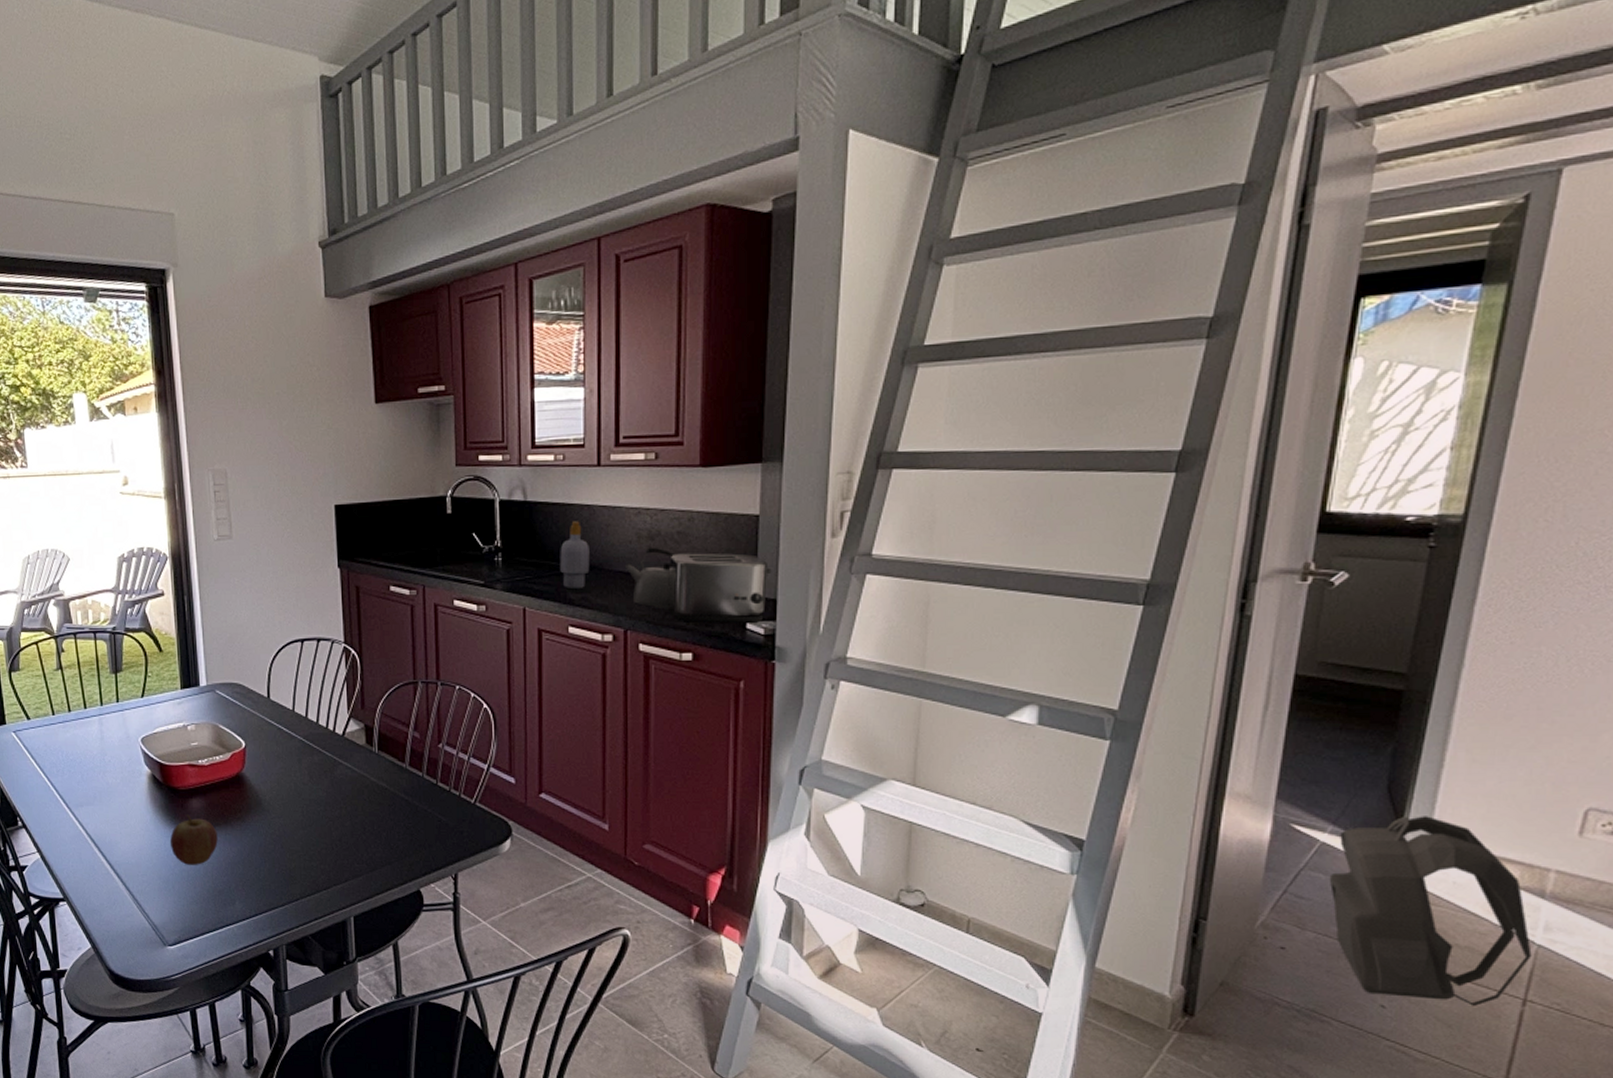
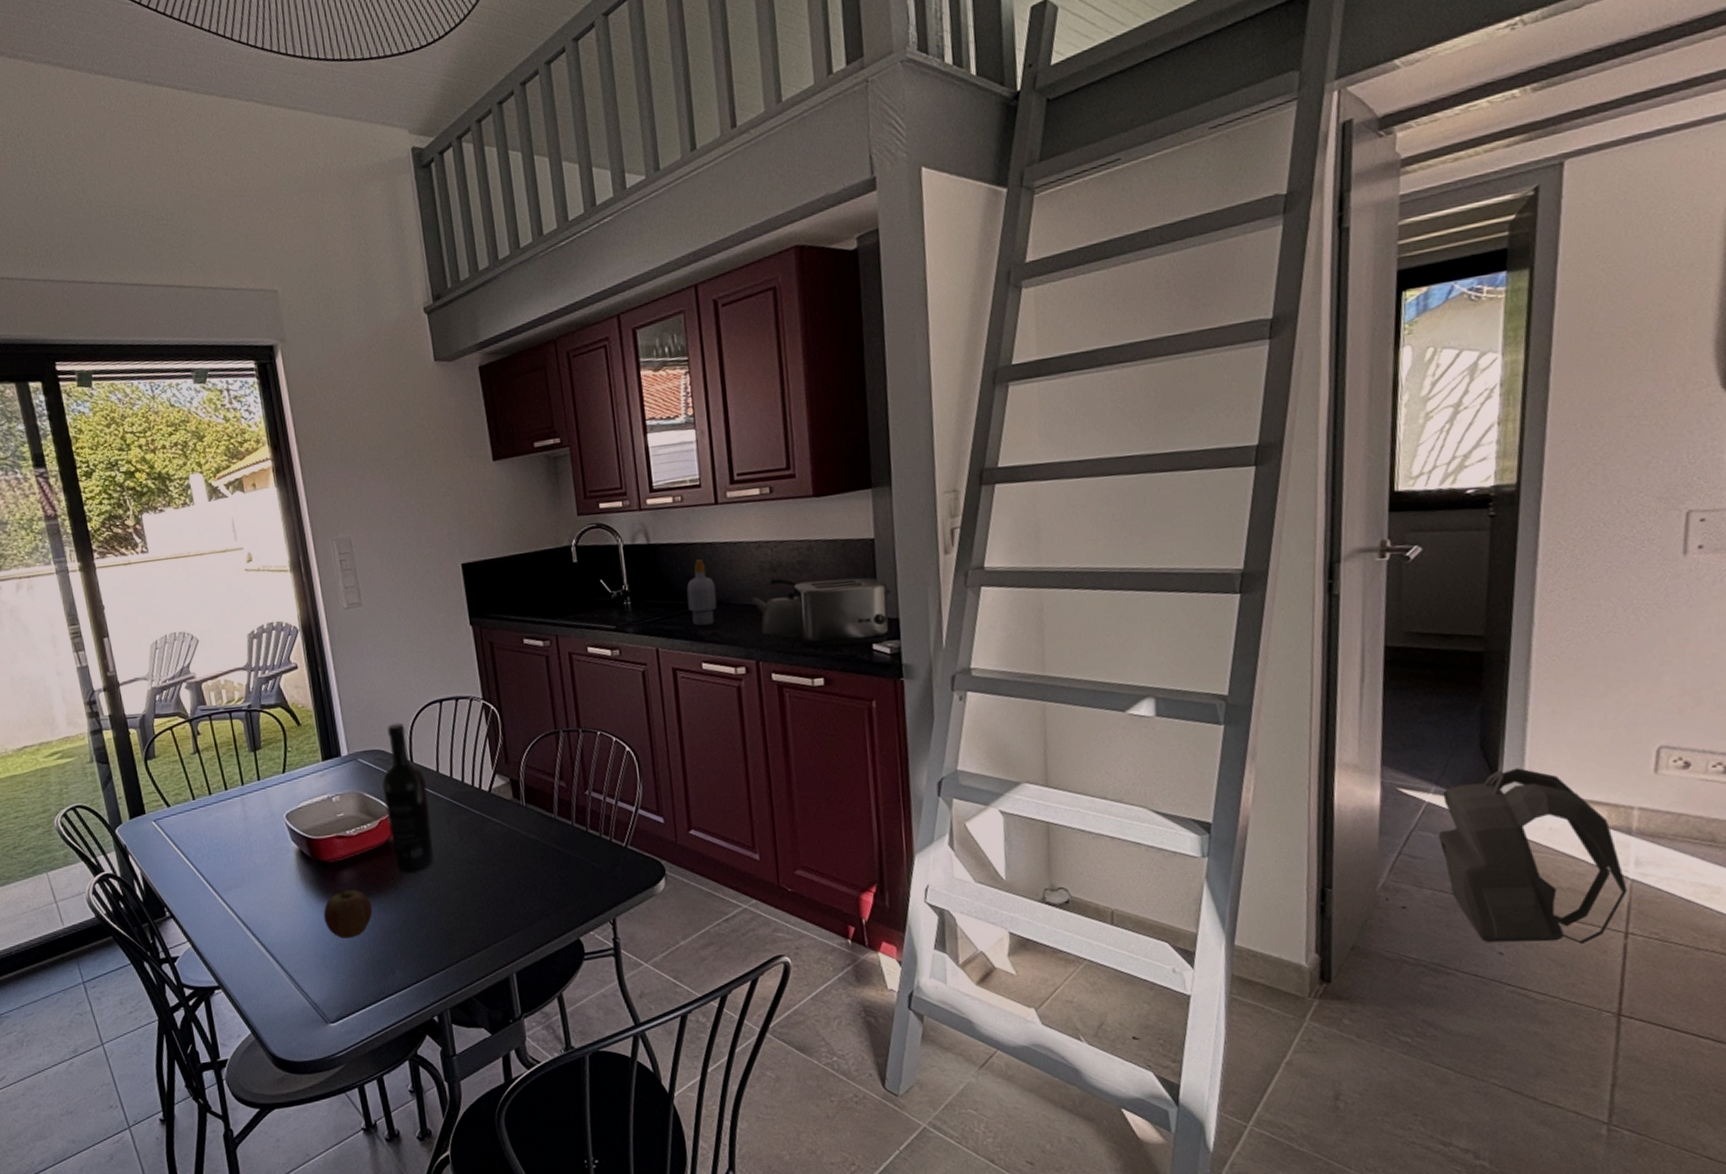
wine bottle: none [237,658,284,807] -> present [382,722,435,873]

